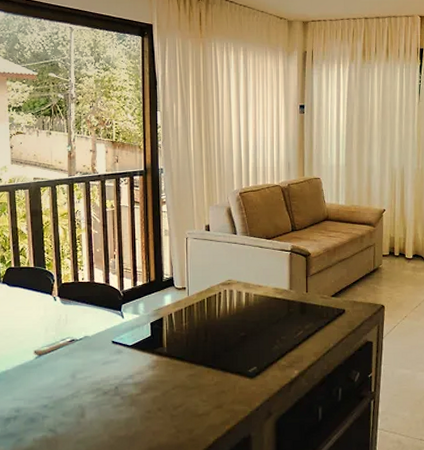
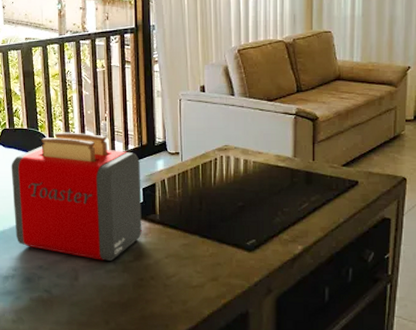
toaster: none [15,270,150,396] -> present [11,132,142,261]

